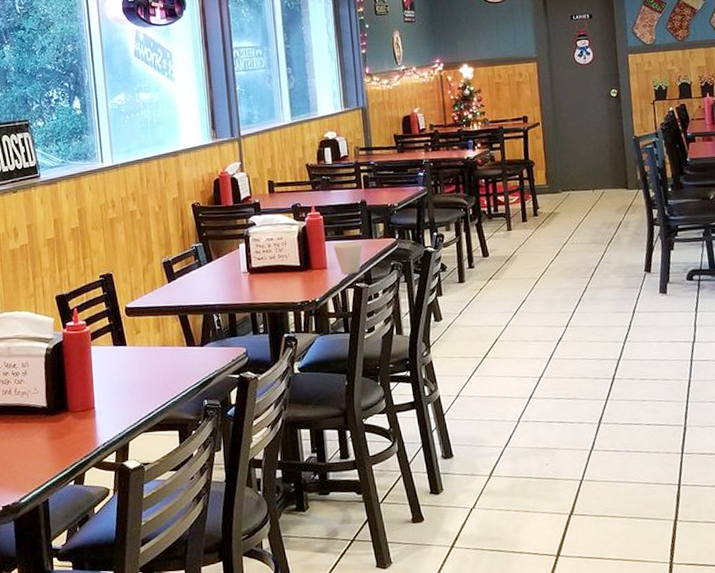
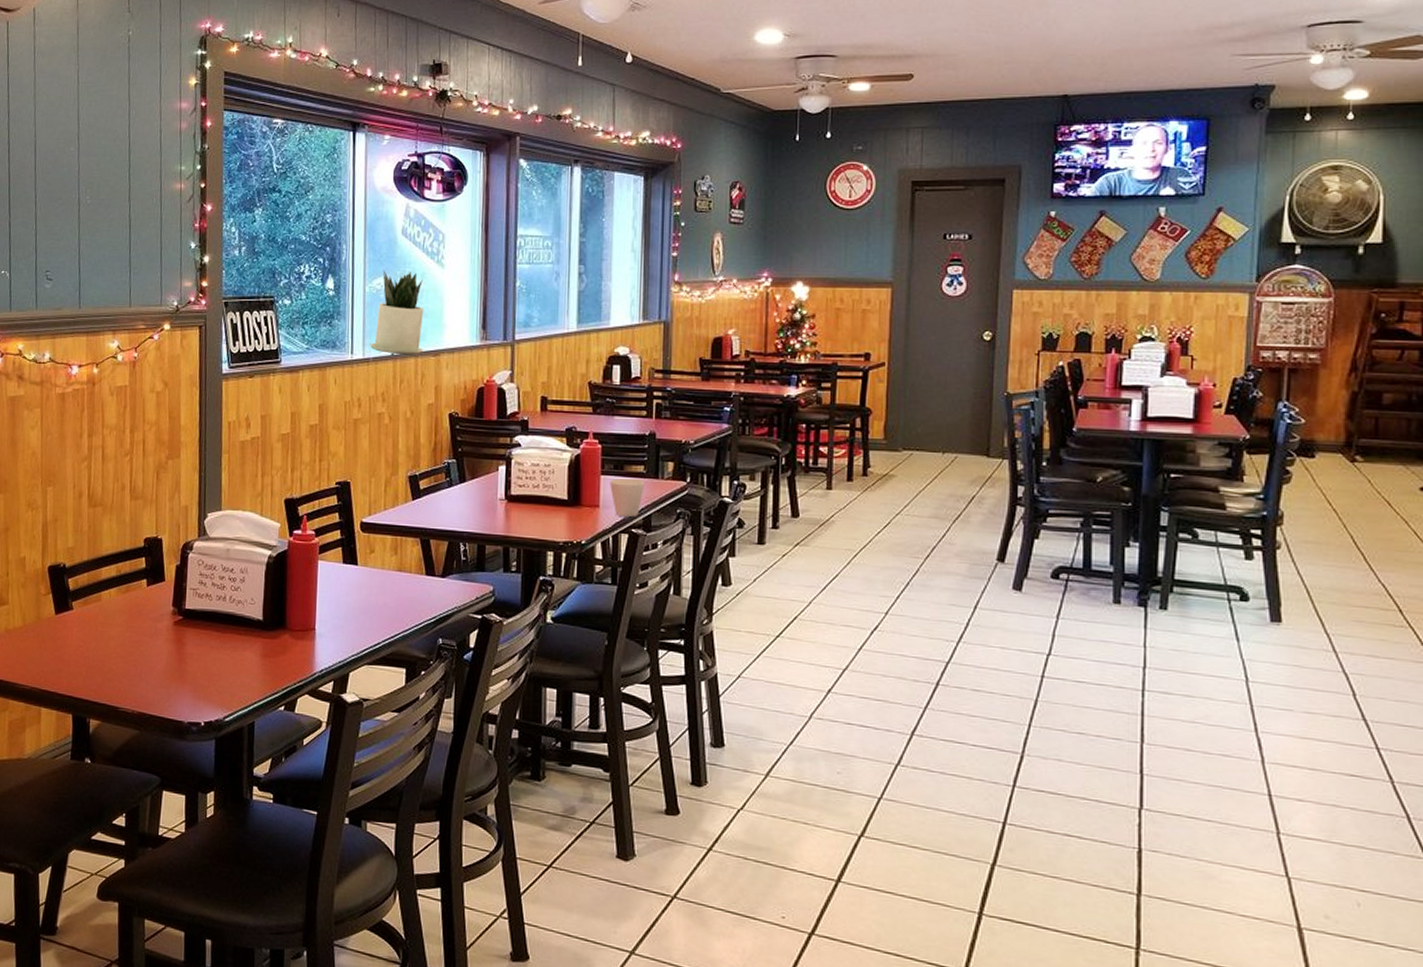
planter: none [117,87,165,160] -> present [370,270,424,356]

